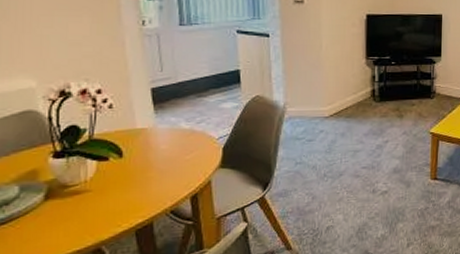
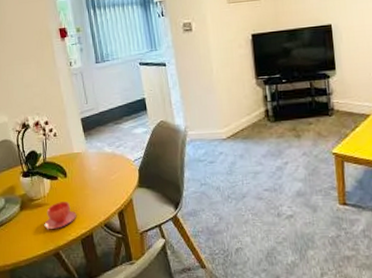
teacup: none [81,187,131,221] -> present [44,202,76,229]

